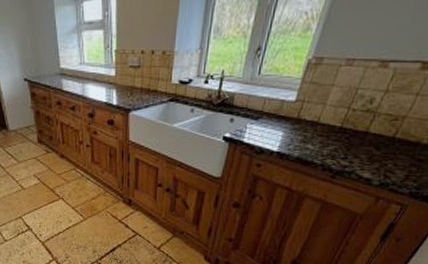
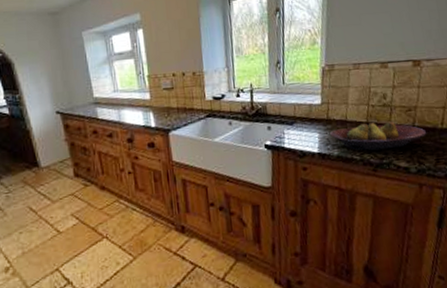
fruit bowl: none [296,128,406,157] -> present [330,121,426,151]

